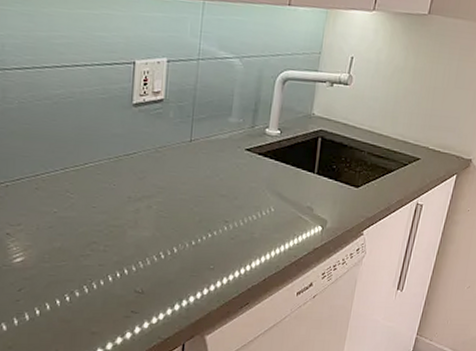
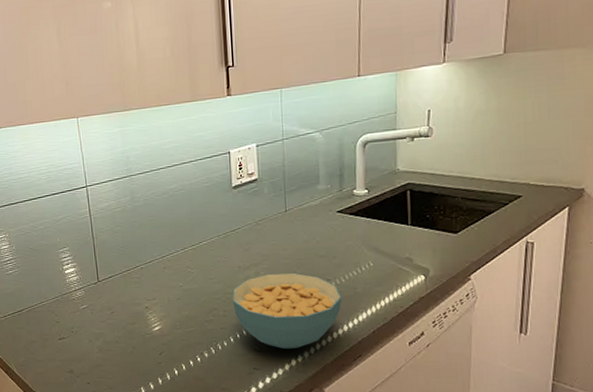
cereal bowl: none [116,208,238,293] -> present [232,272,342,350]

